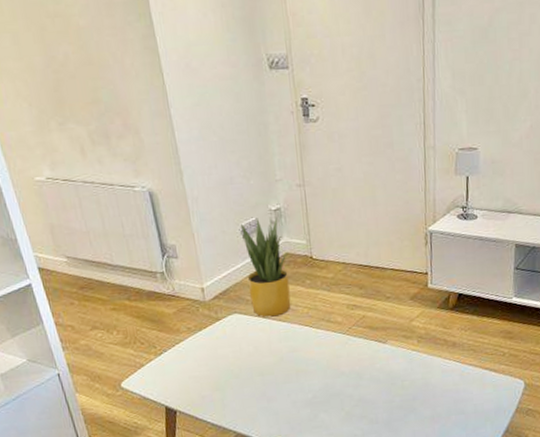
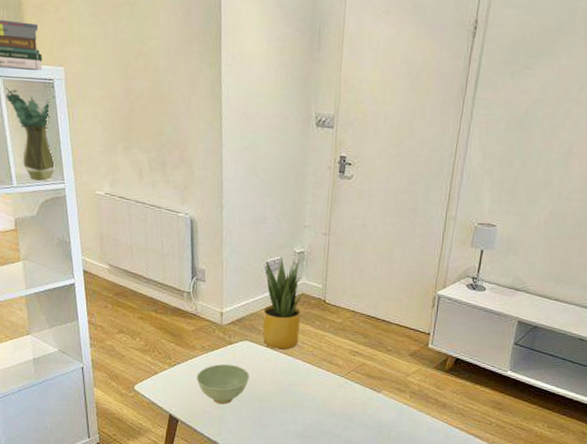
bowl: none [187,341,245,386] -> present [196,363,249,405]

